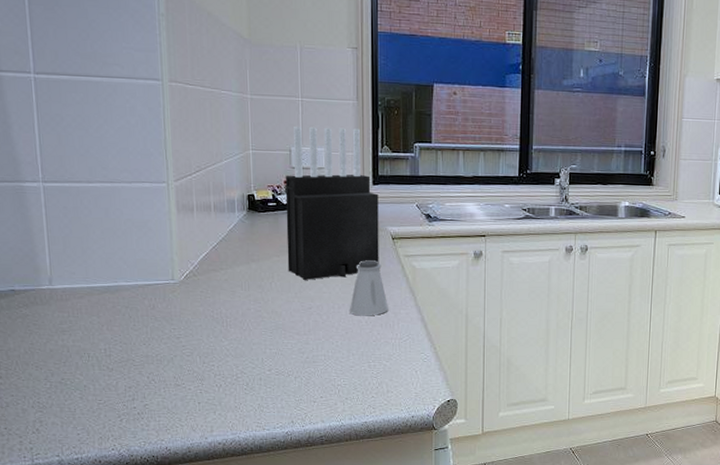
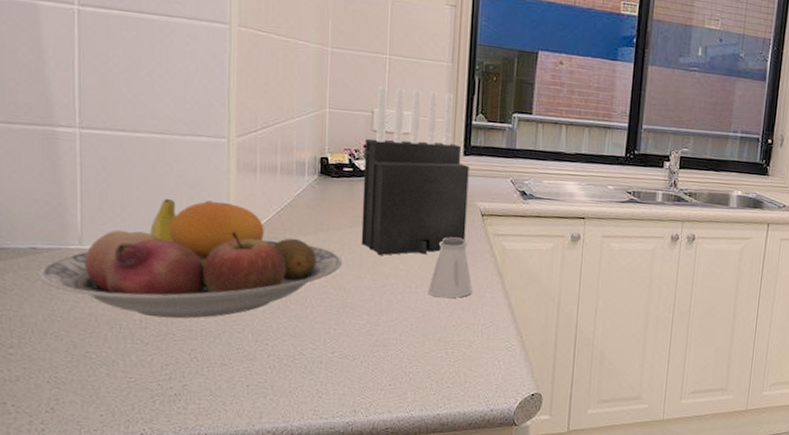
fruit bowl: none [18,239,272,346] -> present [38,199,341,319]

